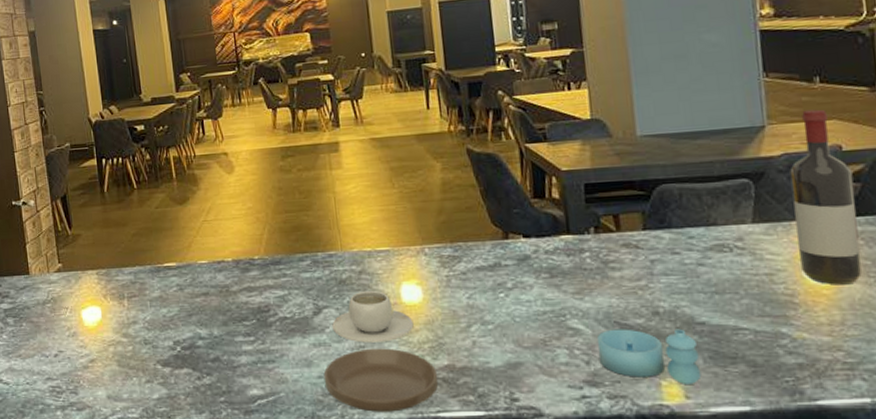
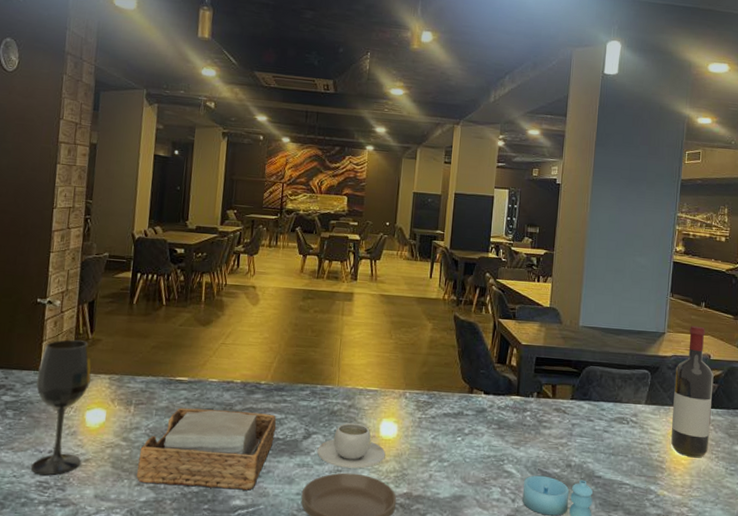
wine glass: none [27,238,87,380] -> present [30,339,91,476]
napkin holder: none [142,291,282,380] -> present [136,407,277,491]

